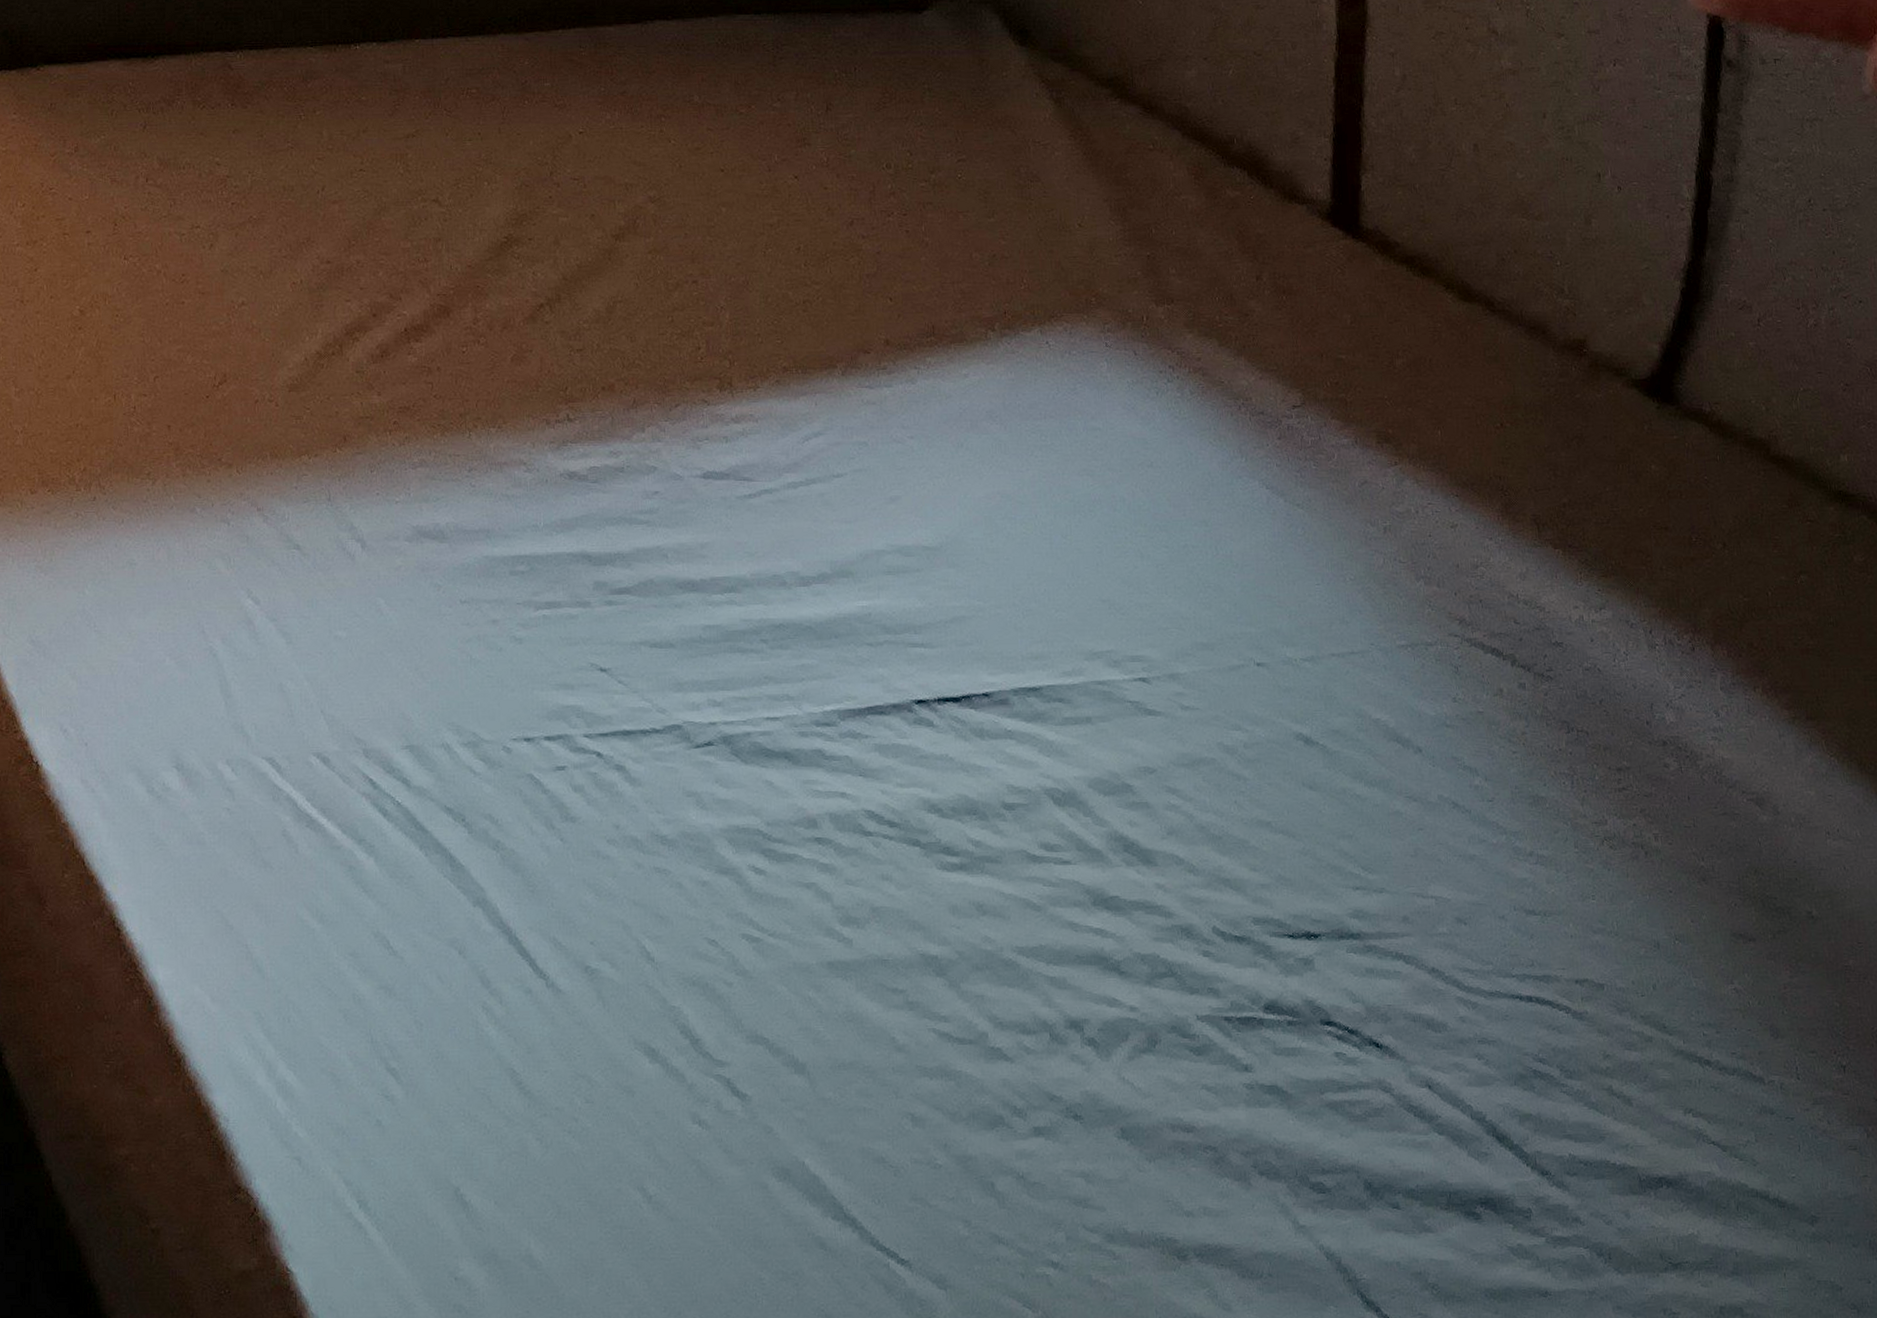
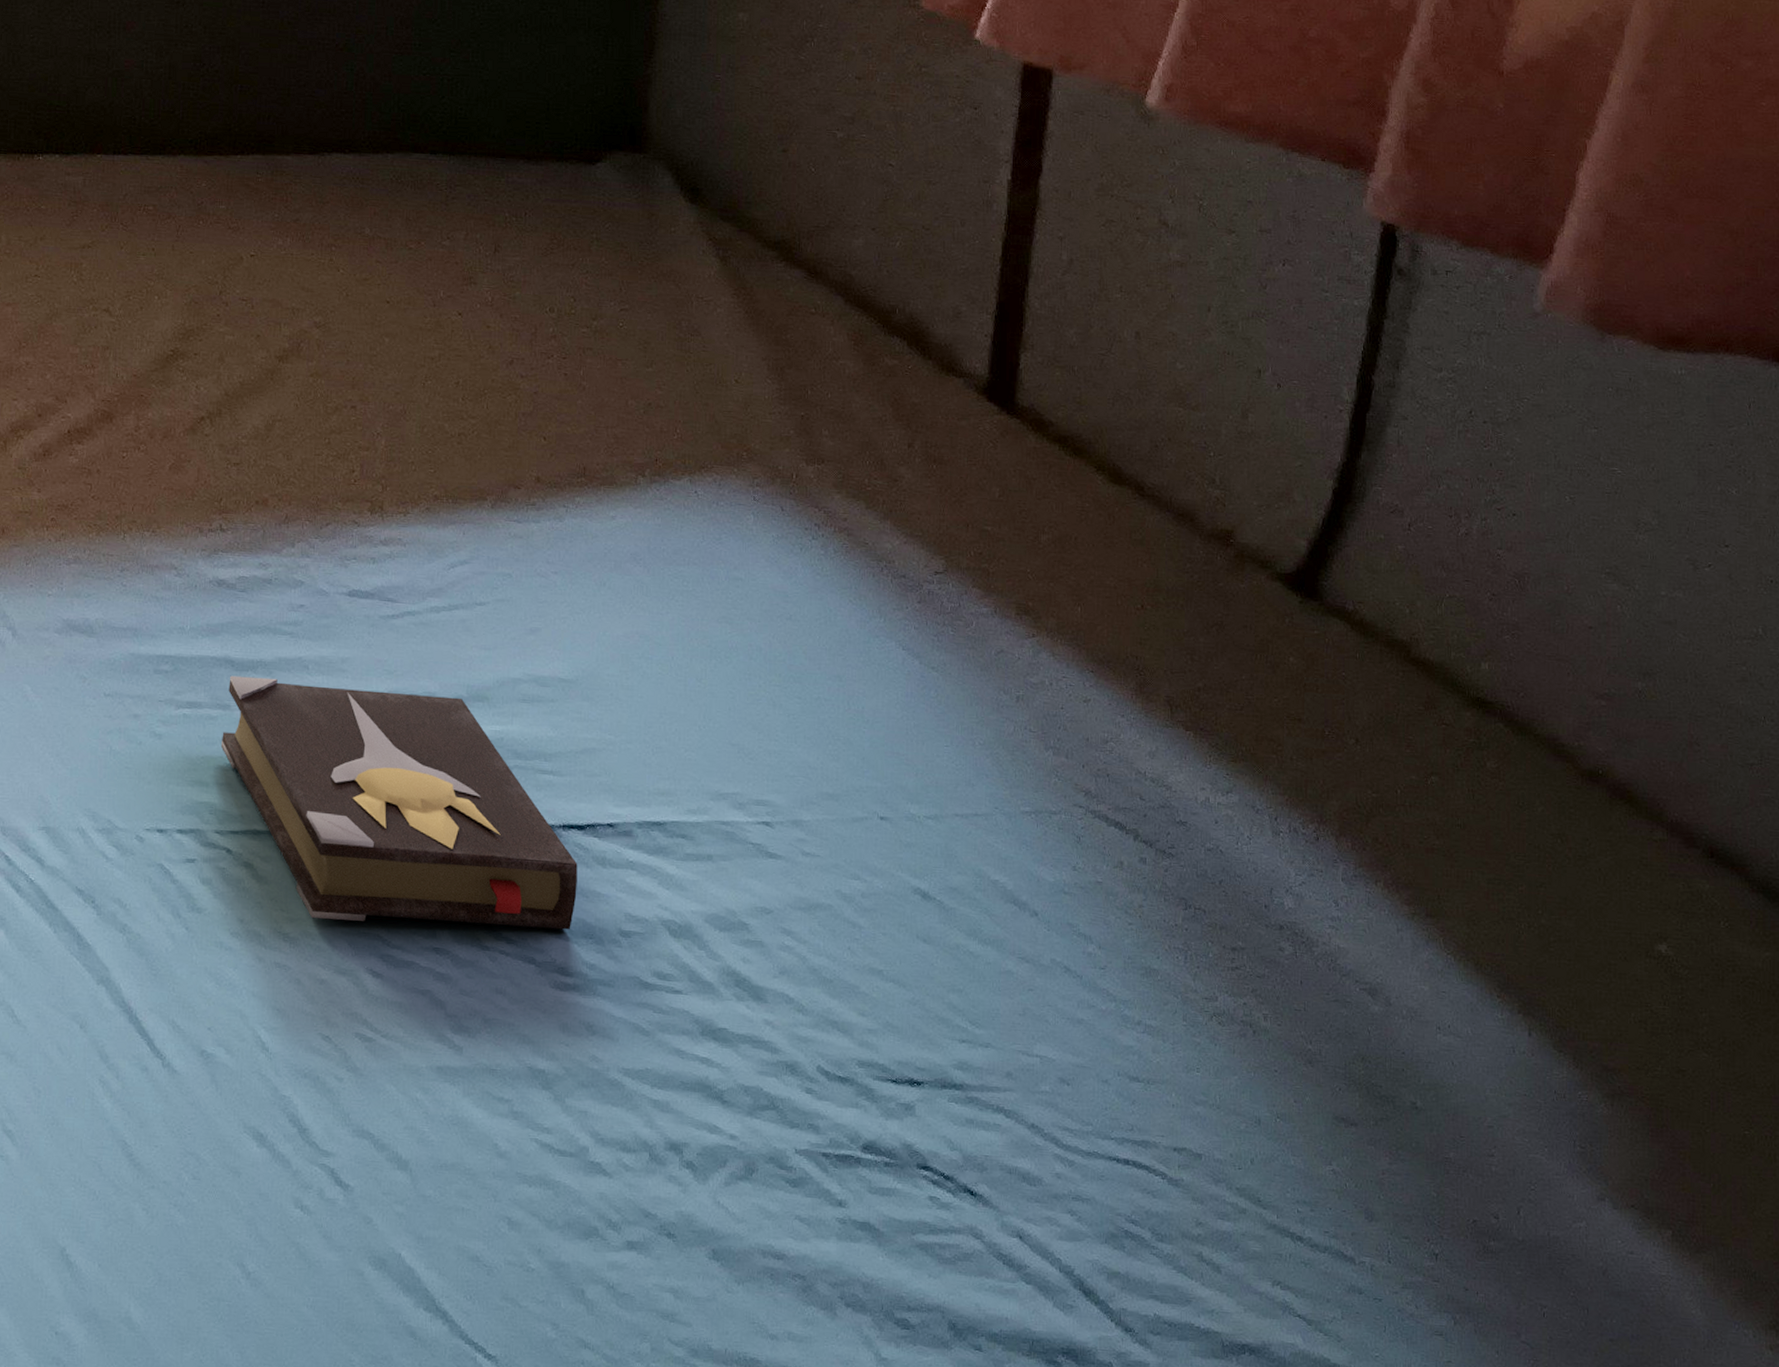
hardback book: none [583,570,957,817] -> present [220,675,578,930]

